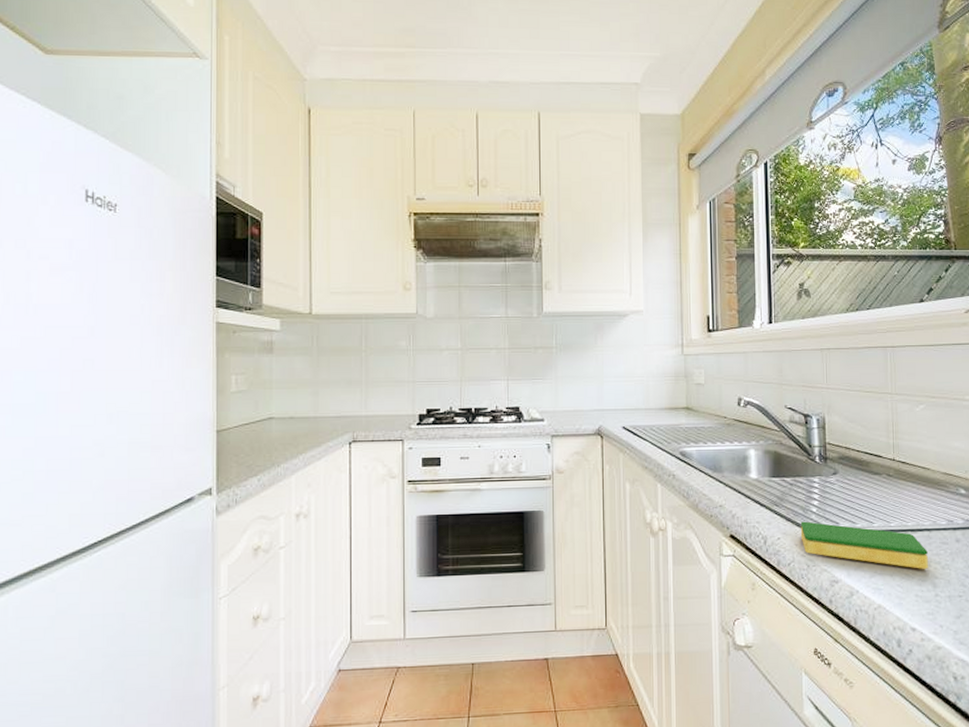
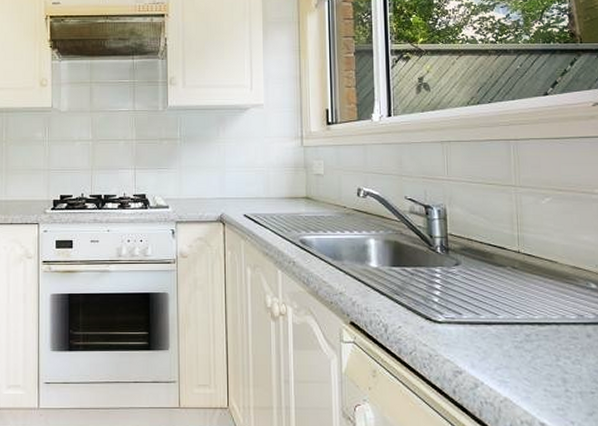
dish sponge: present [800,521,928,569] -> none [422,311,557,363]

